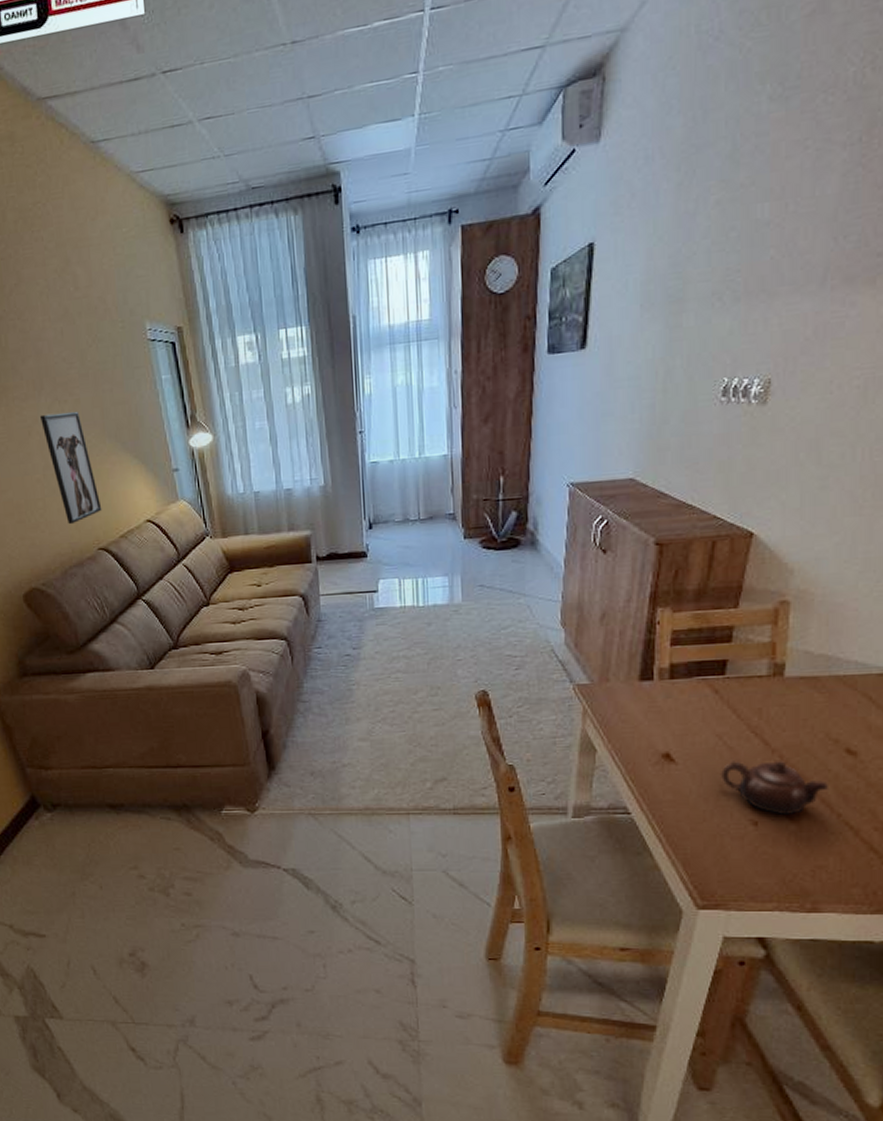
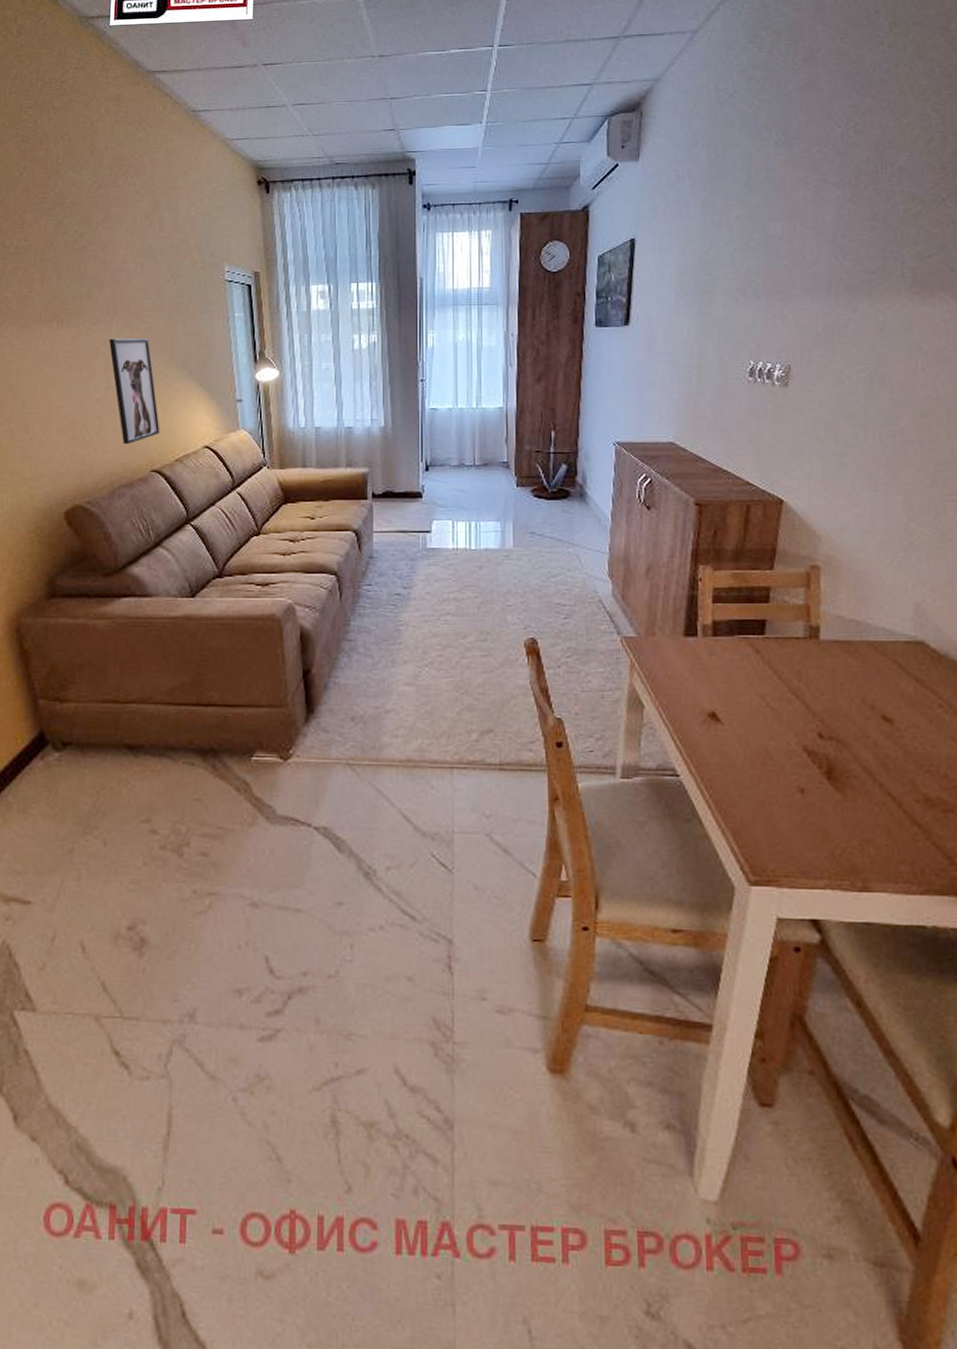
teapot: present [721,761,828,816] -> none [766,723,869,784]

